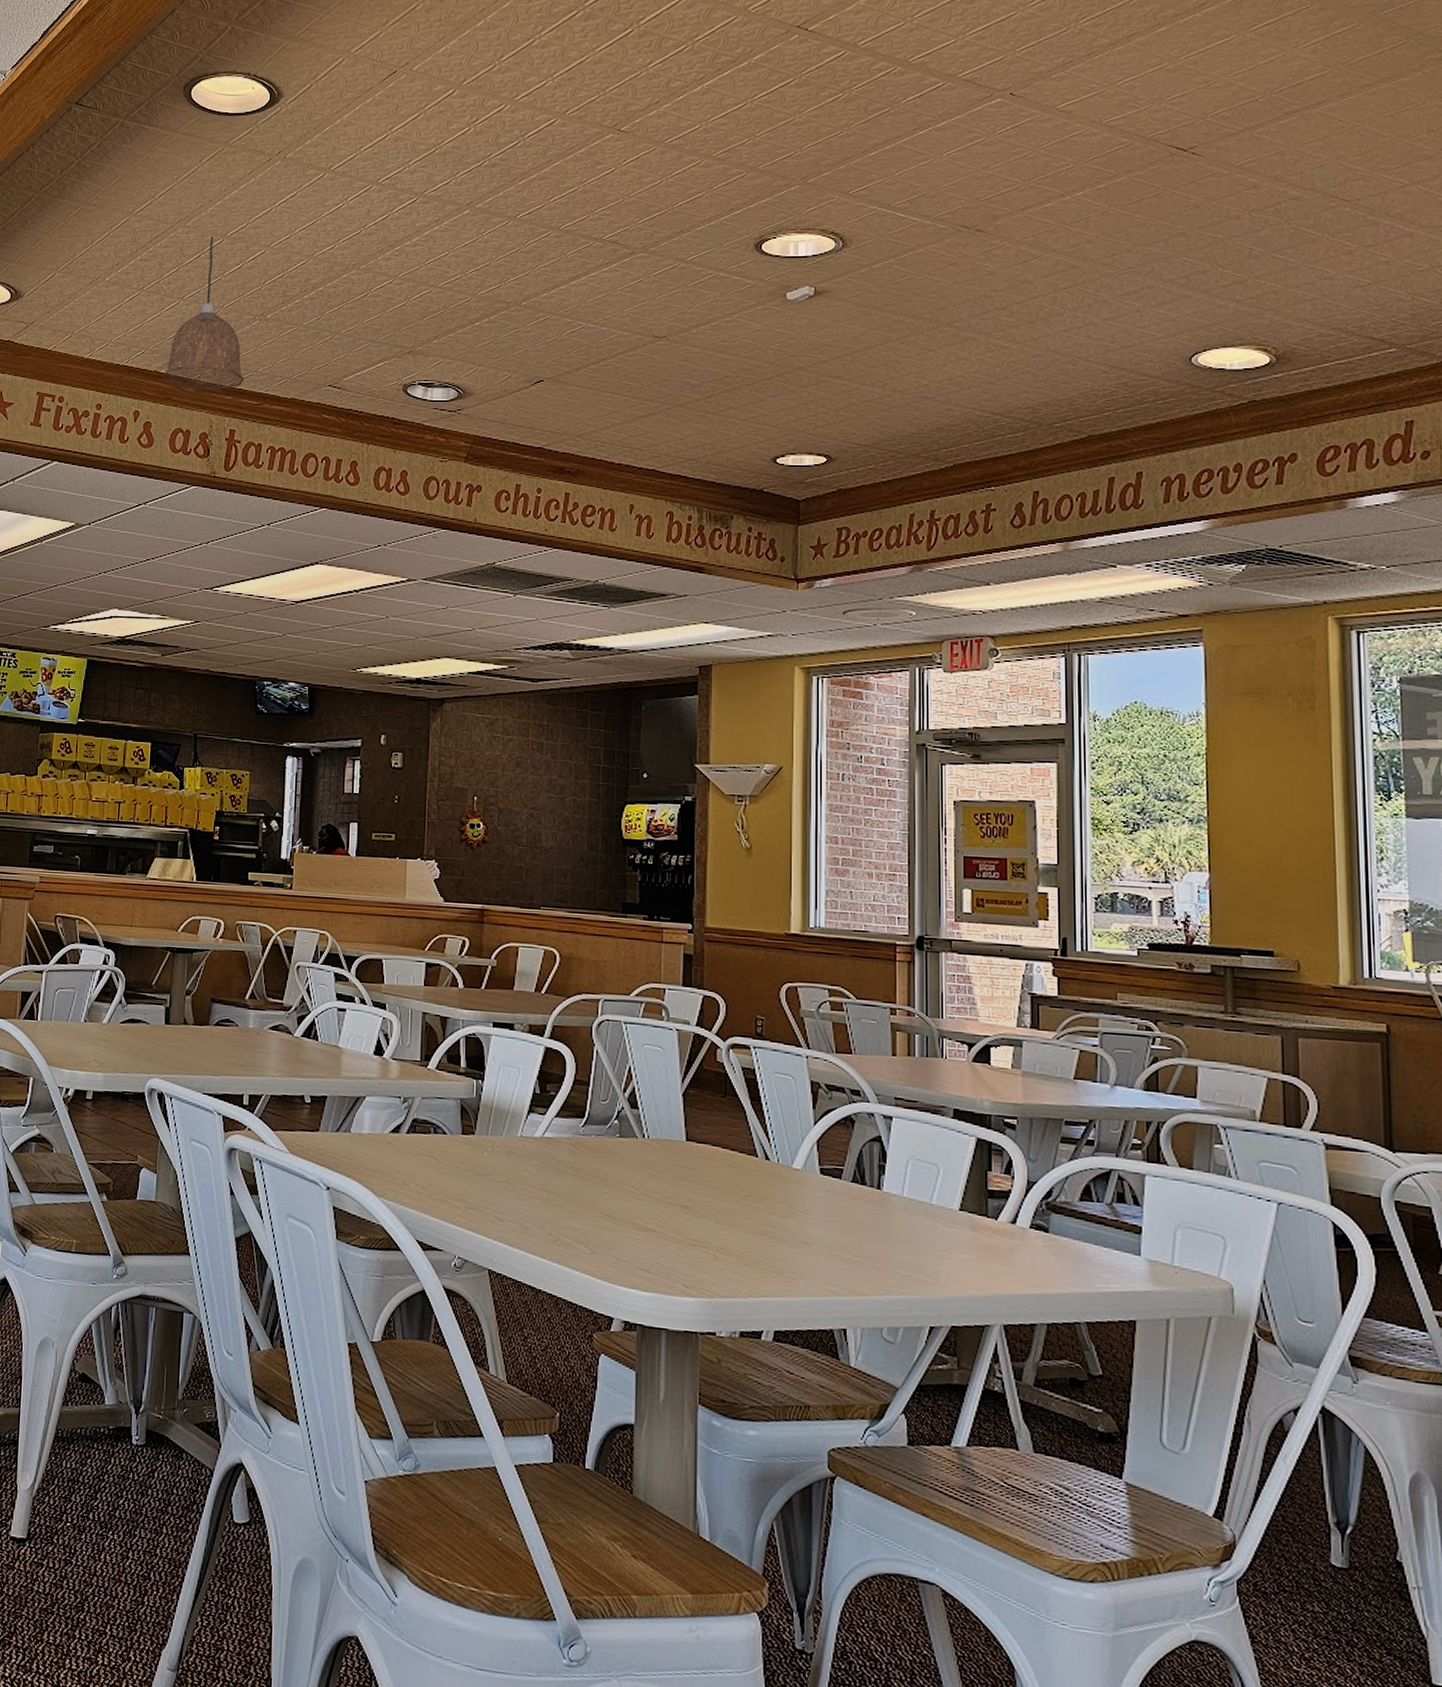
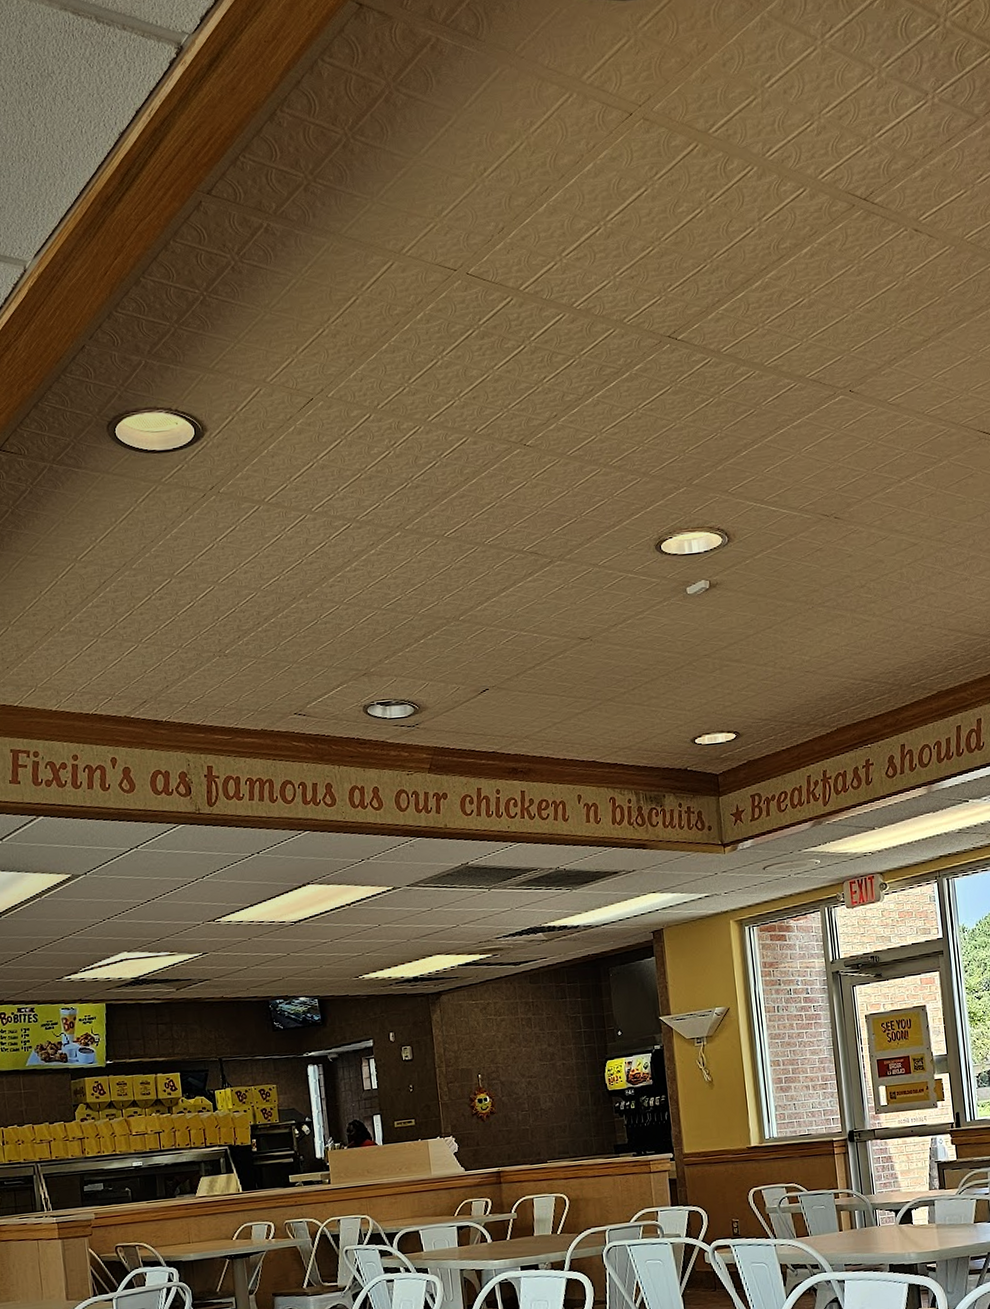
pendant lamp: present [163,237,244,391] -> none [134,577,214,732]

